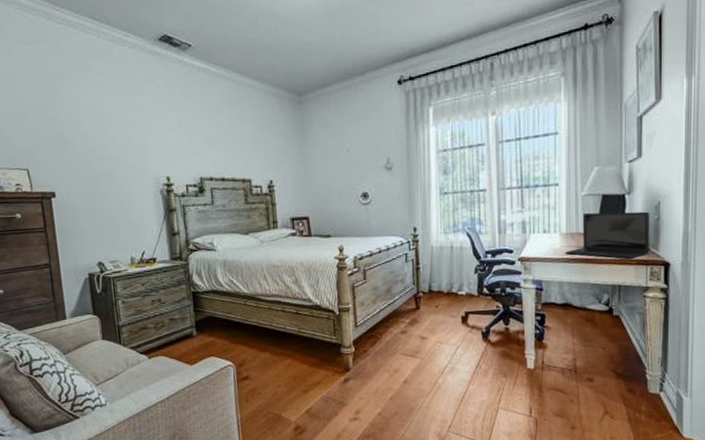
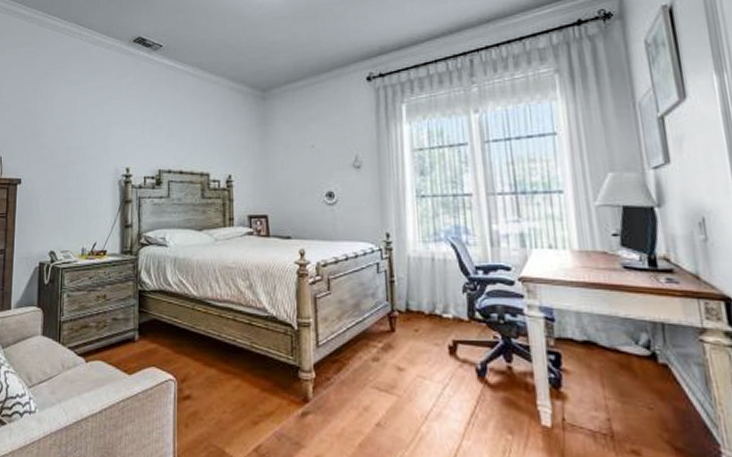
laptop: present [564,211,649,259] -> none [579,226,699,288]

